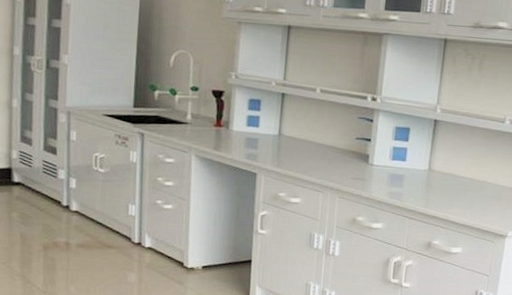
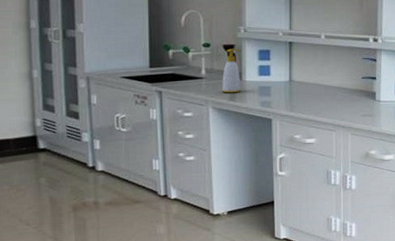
soap bottle: none [206,94,230,143] -> present [221,48,241,93]

